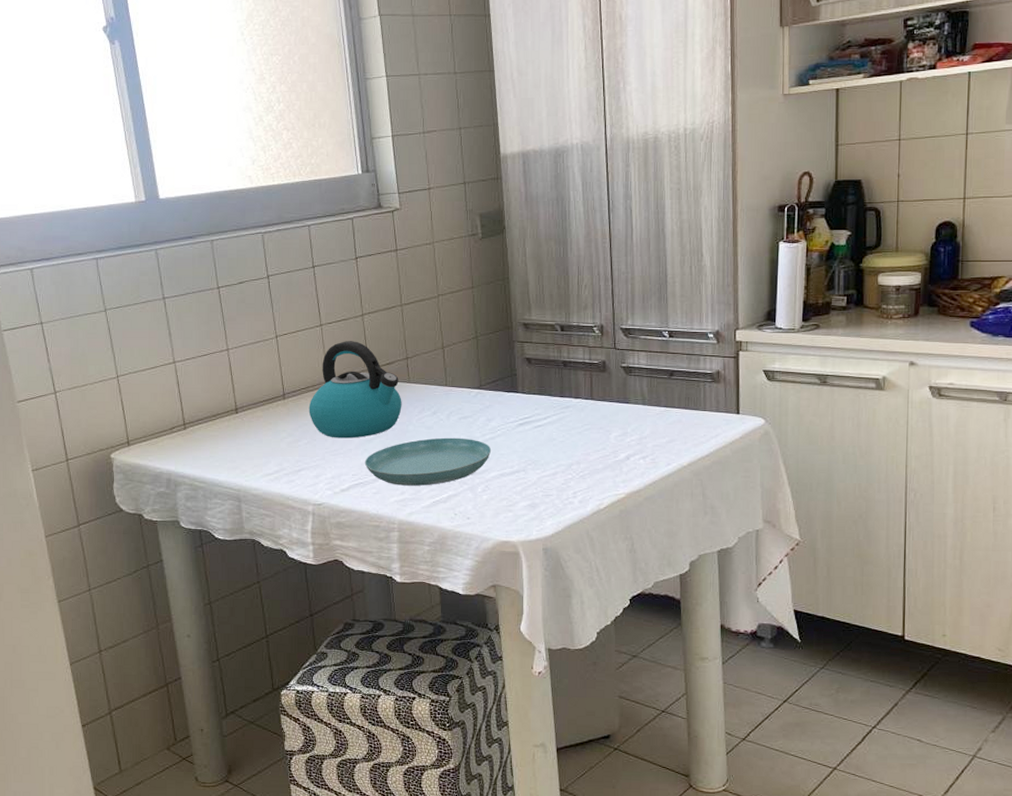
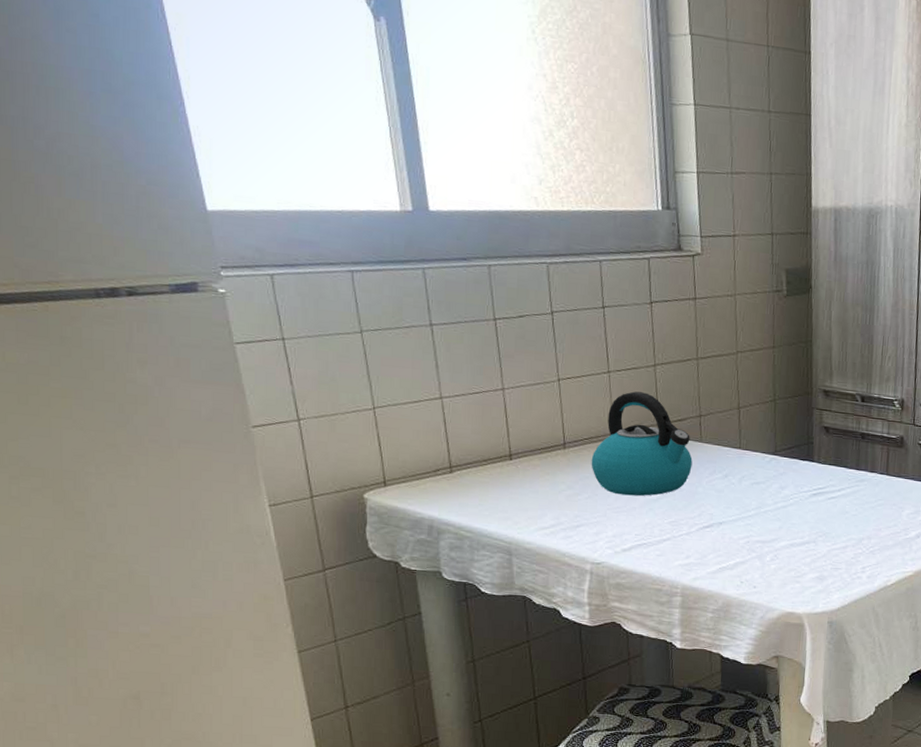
saucer: present [364,437,492,486] -> none [649,502,783,551]

